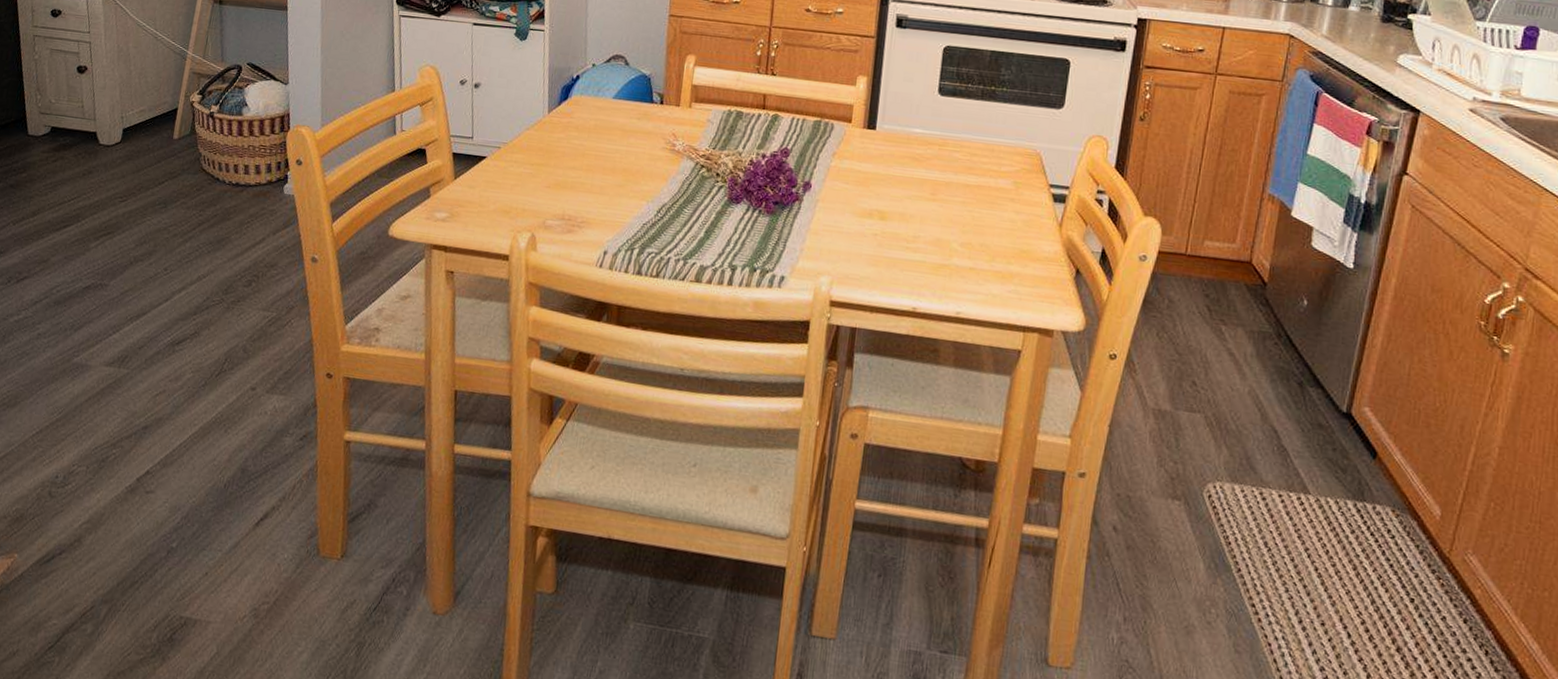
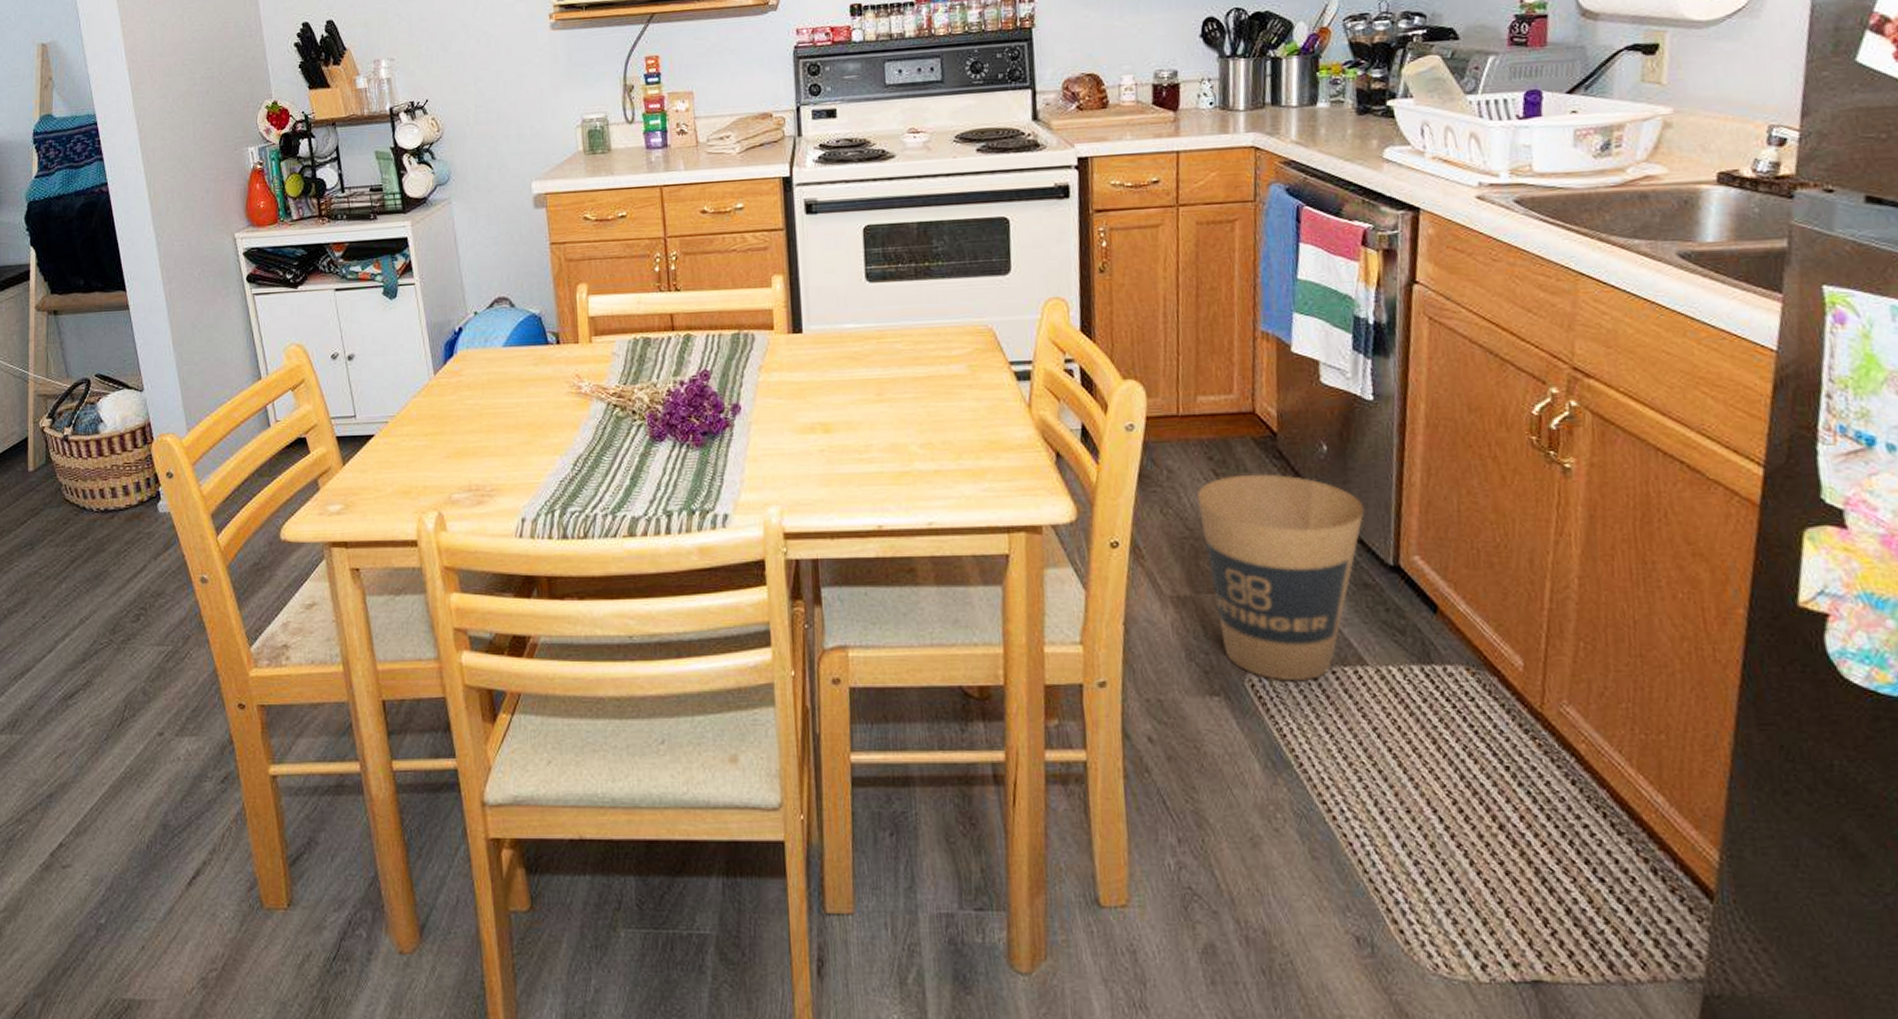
trash can: none [1189,313,1330,500] -> present [1197,474,1365,682]

